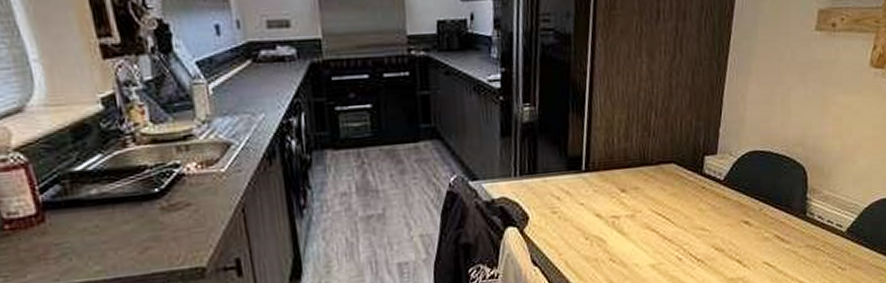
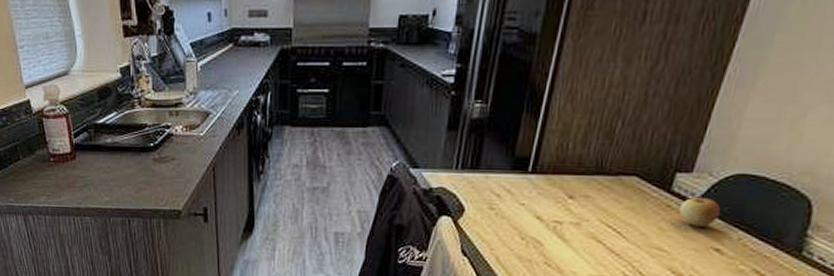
apple: none [712,175,744,203] -> present [679,197,721,227]

